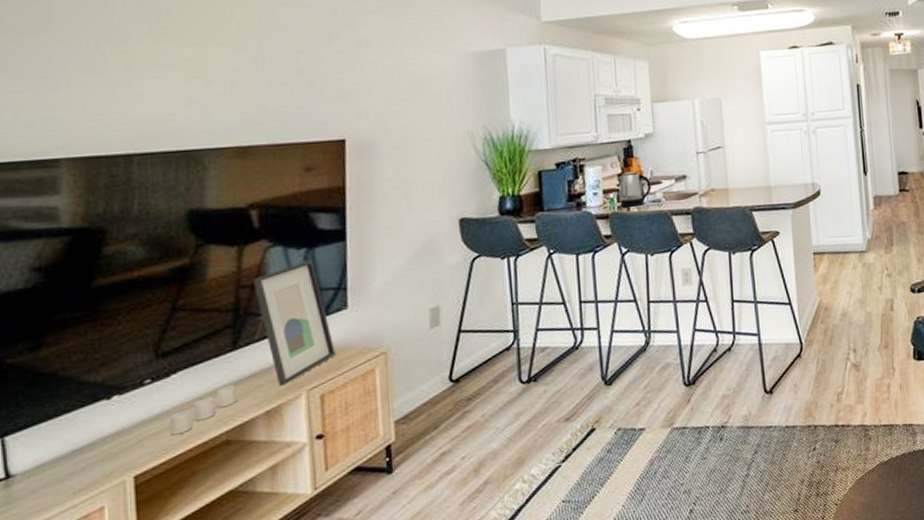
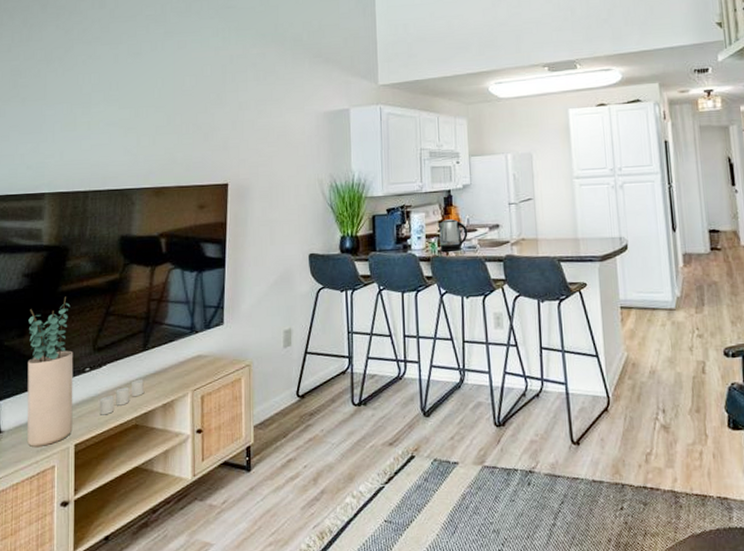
vase: none [45,292,130,489] -> present [26,296,74,447]
picture frame: present [254,260,336,387] -> none [158,281,214,385]

